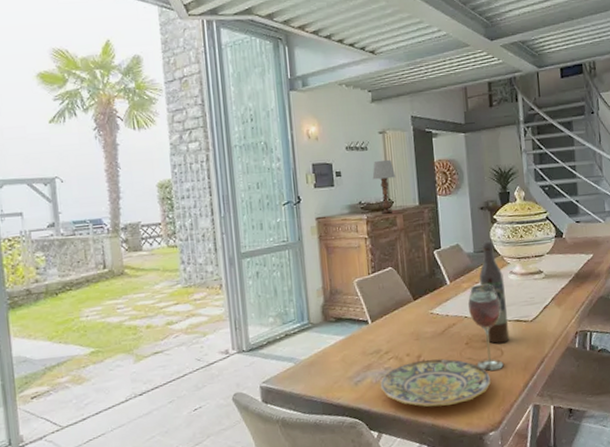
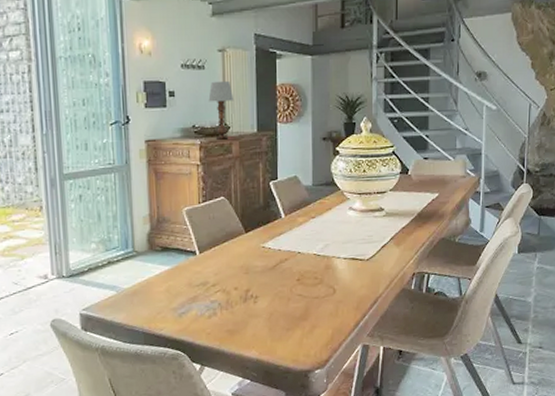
plate: present [380,358,492,407] -> none [205,294,321,342]
wineglass: present [468,284,504,371] -> none [303,219,336,309]
wine bottle: present [478,240,510,344] -> none [316,173,344,281]

